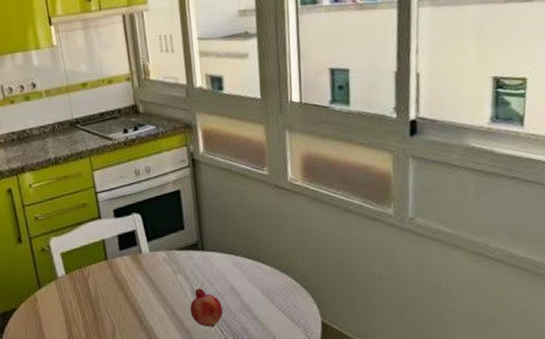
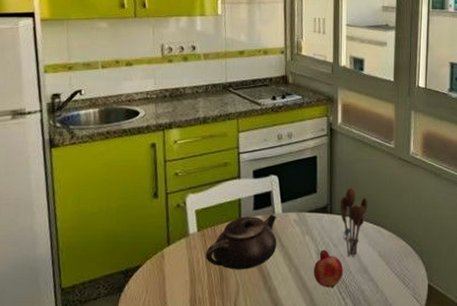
teapot: none [77,253,148,311] -> present [206,214,277,270]
utensil holder: none [210,222,244,297] -> present [339,188,368,259]

